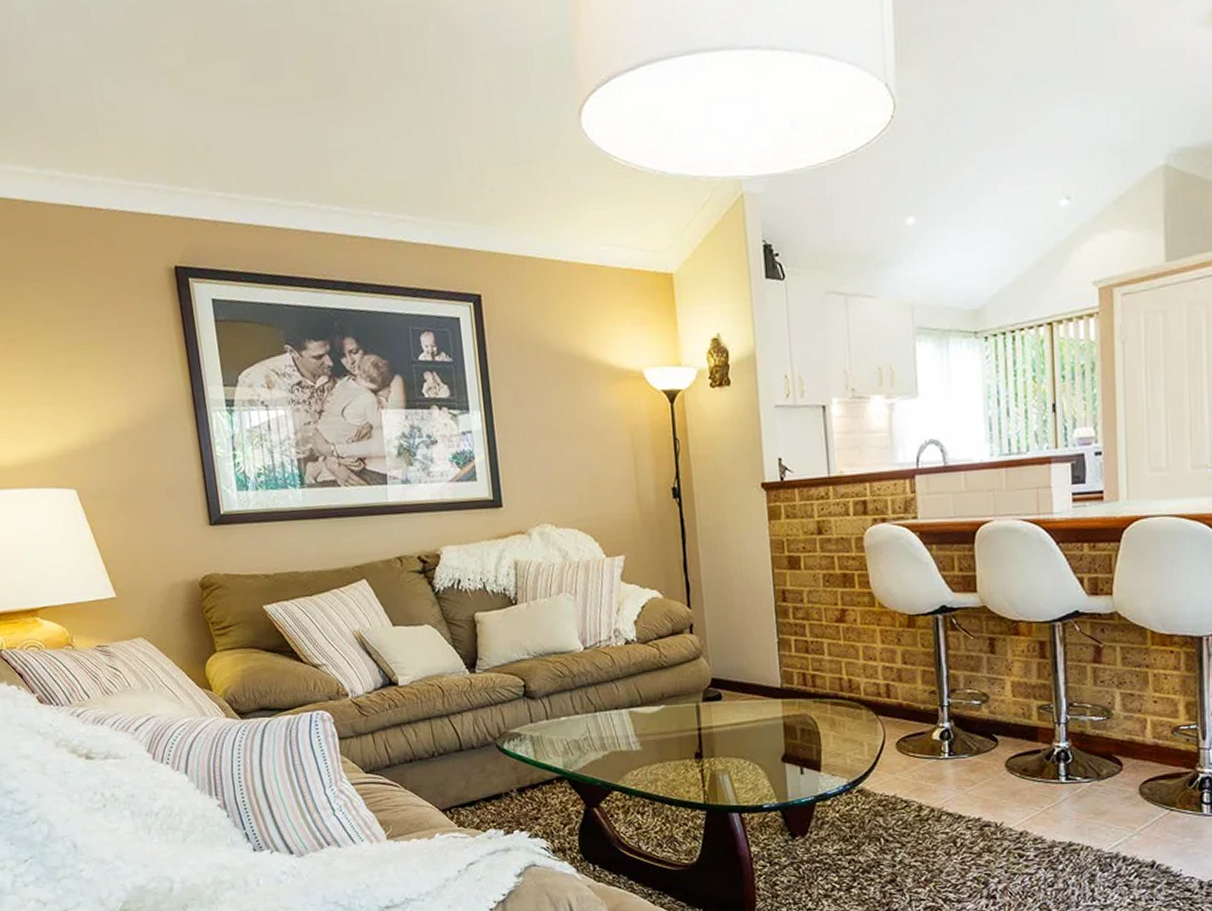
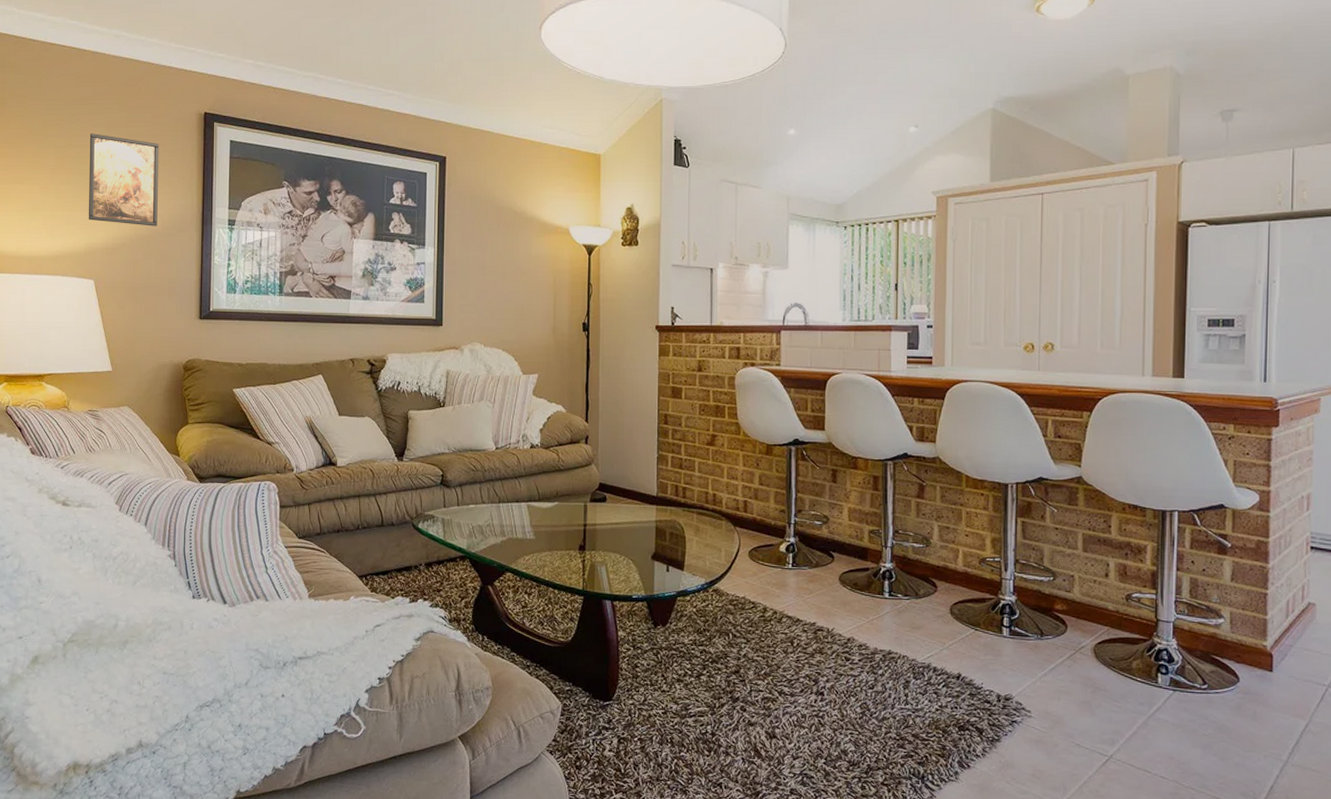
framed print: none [39,306,141,417] -> present [88,133,159,226]

